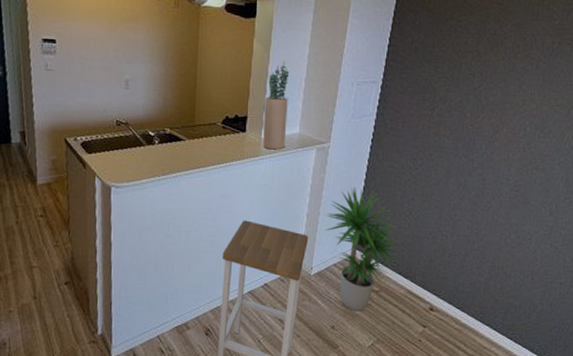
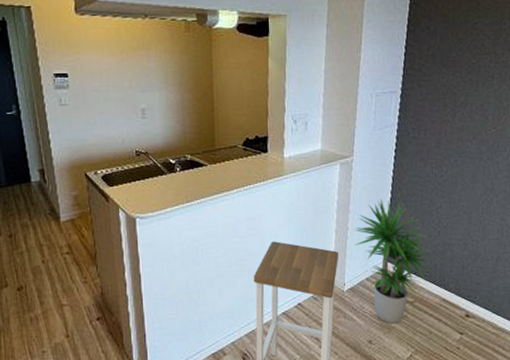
vase: present [263,61,290,150] -> none [284,78,309,168]

